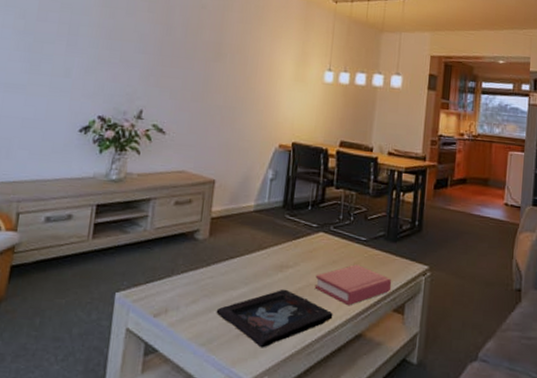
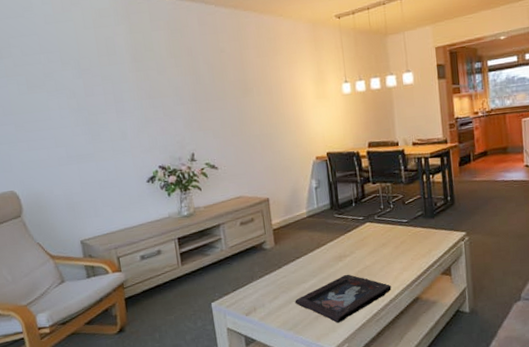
hardback book: present [314,264,392,306] -> none [370,243,437,278]

